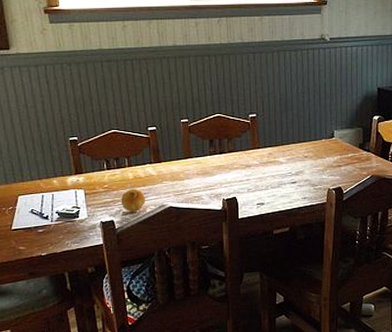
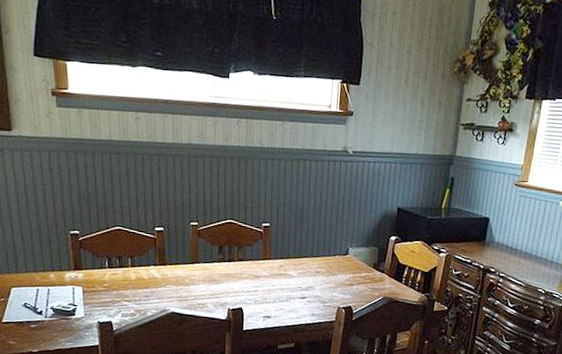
fruit: present [121,189,146,212] -> none [121,290,148,314]

